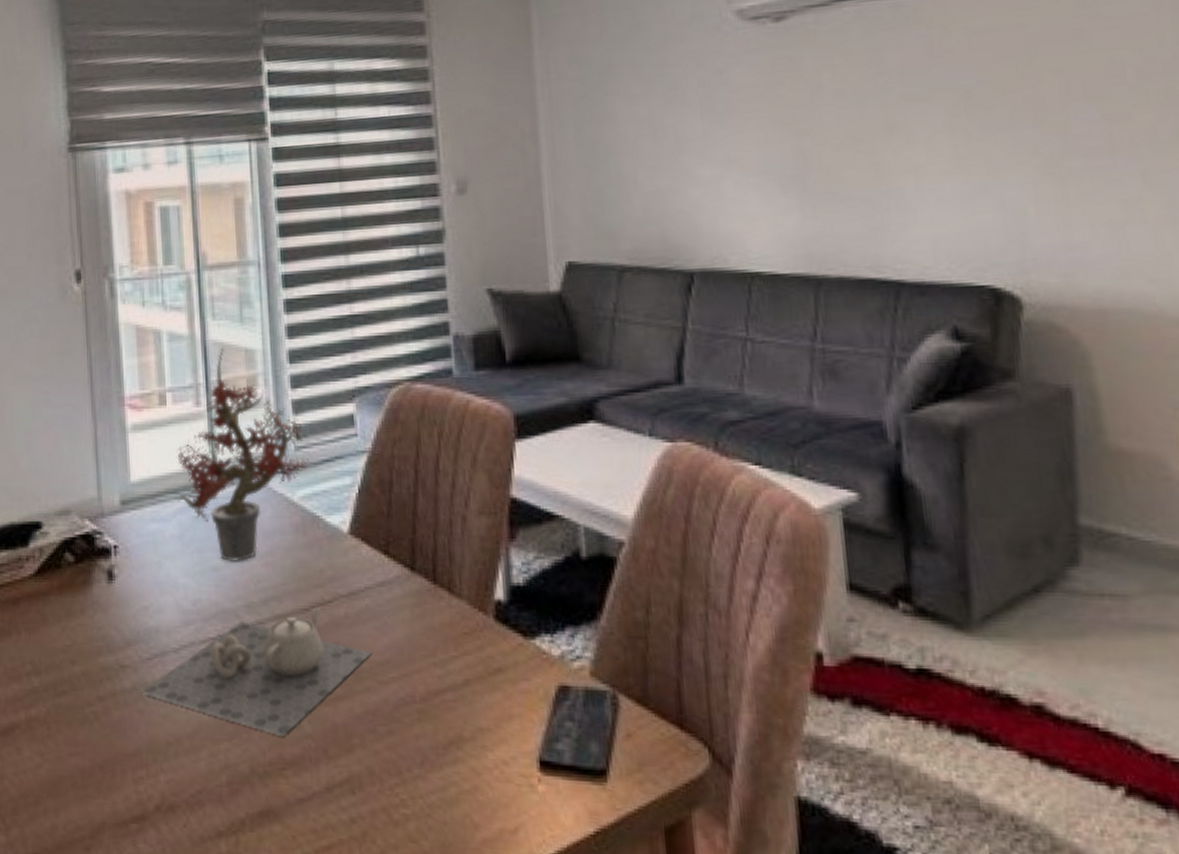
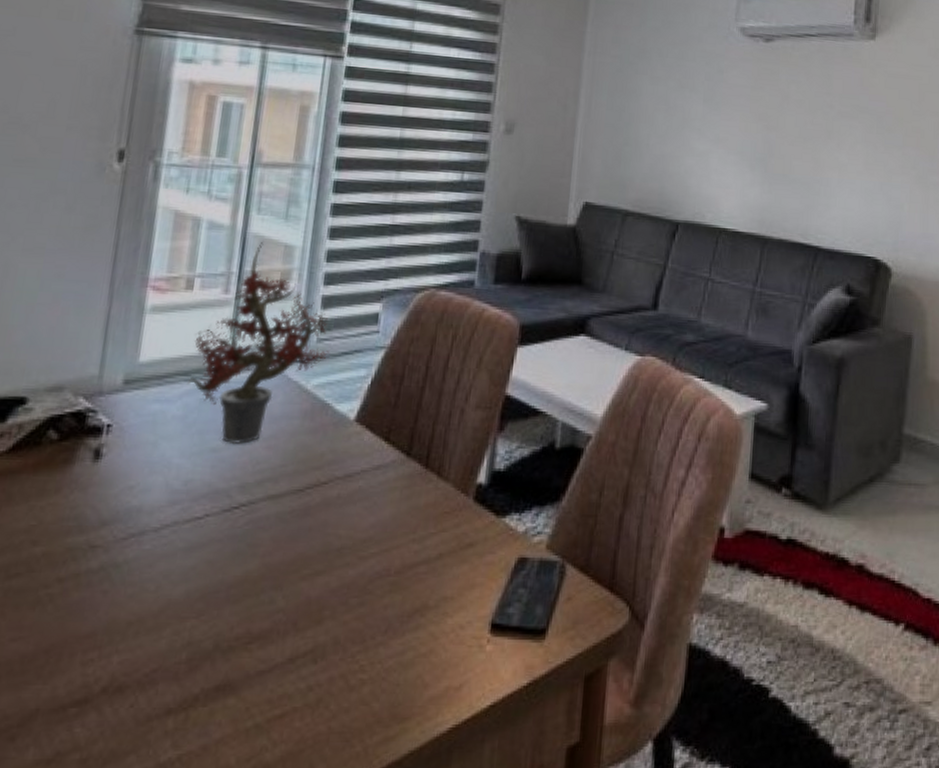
teapot: present [141,607,373,737] -> none [109,488,358,612]

